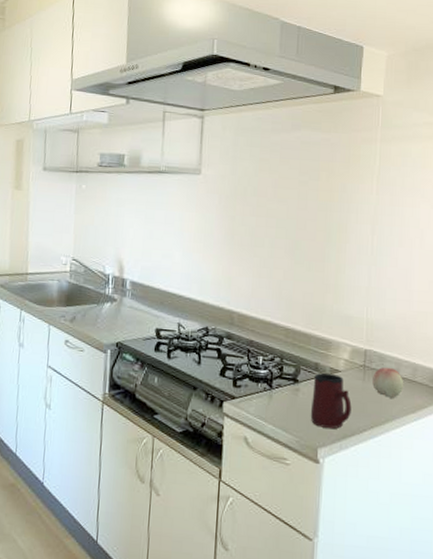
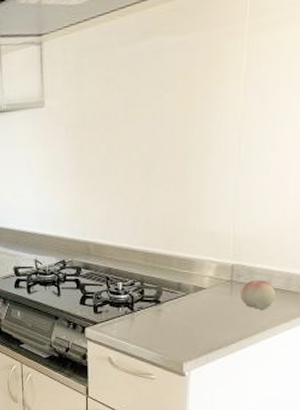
mug: present [310,373,352,429] -> none [174,292,218,343]

